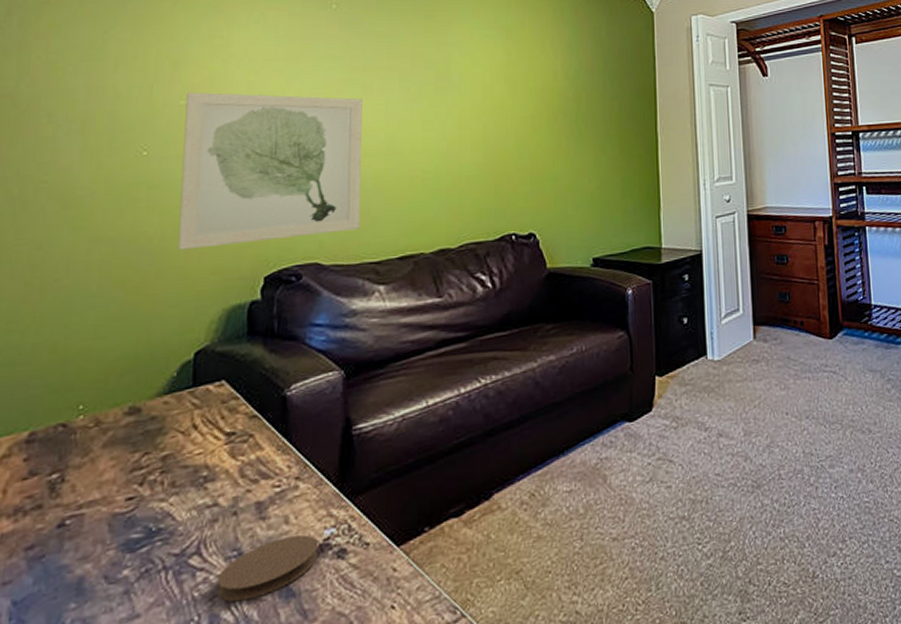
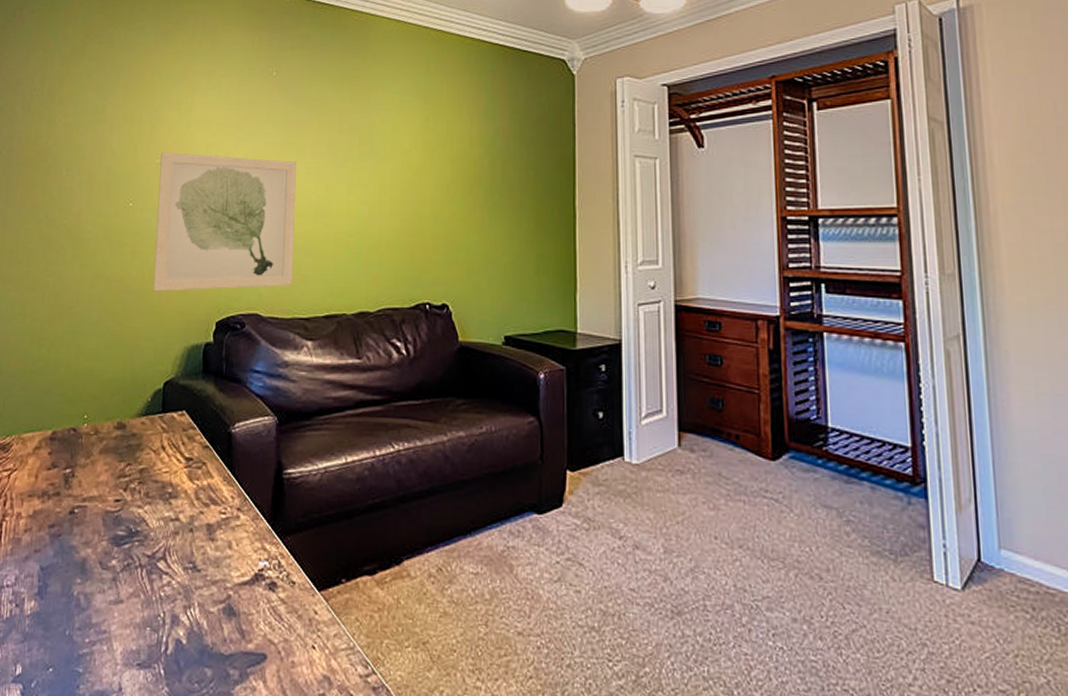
coaster: present [216,534,319,602] -> none [176,560,255,610]

